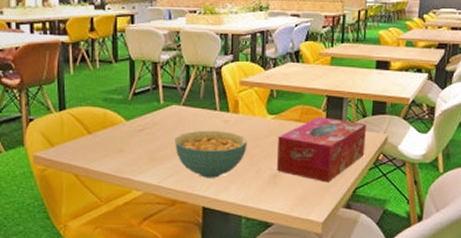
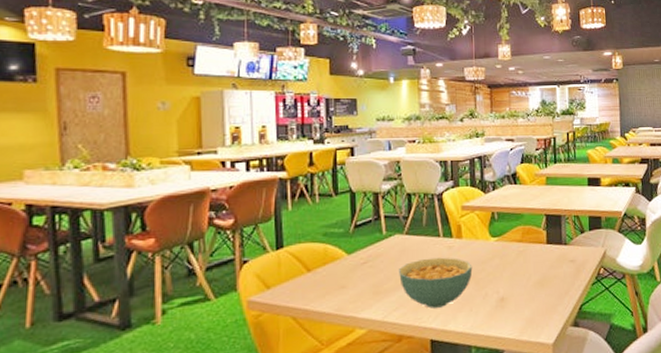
tissue box: present [277,117,366,182] -> none [502,235,587,302]

